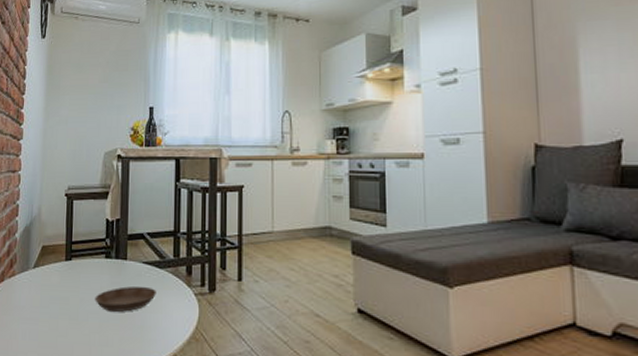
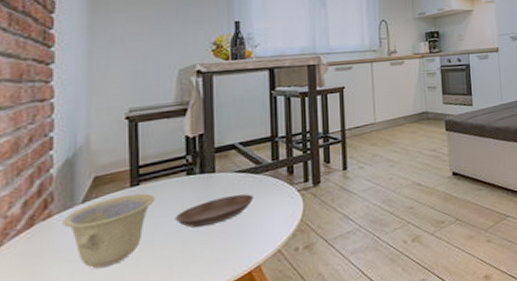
cup: none [21,267,82,332] -> present [62,193,155,269]

